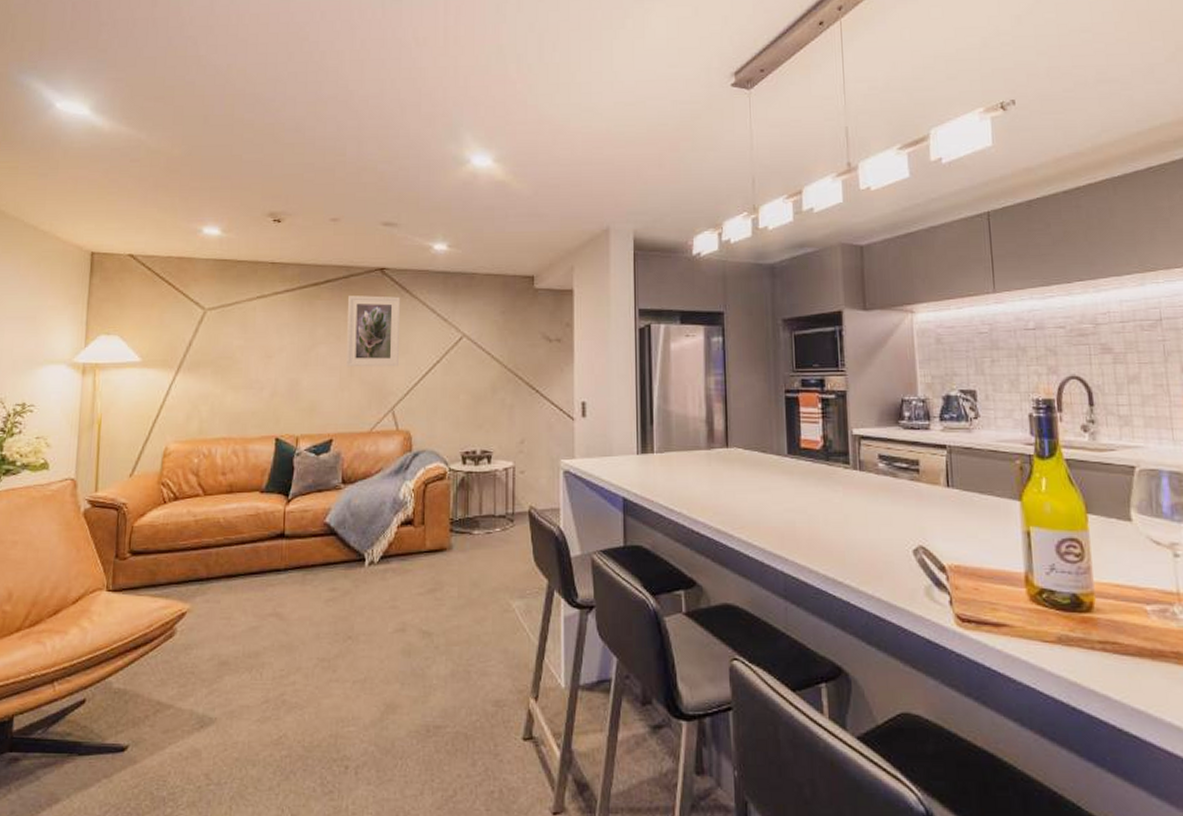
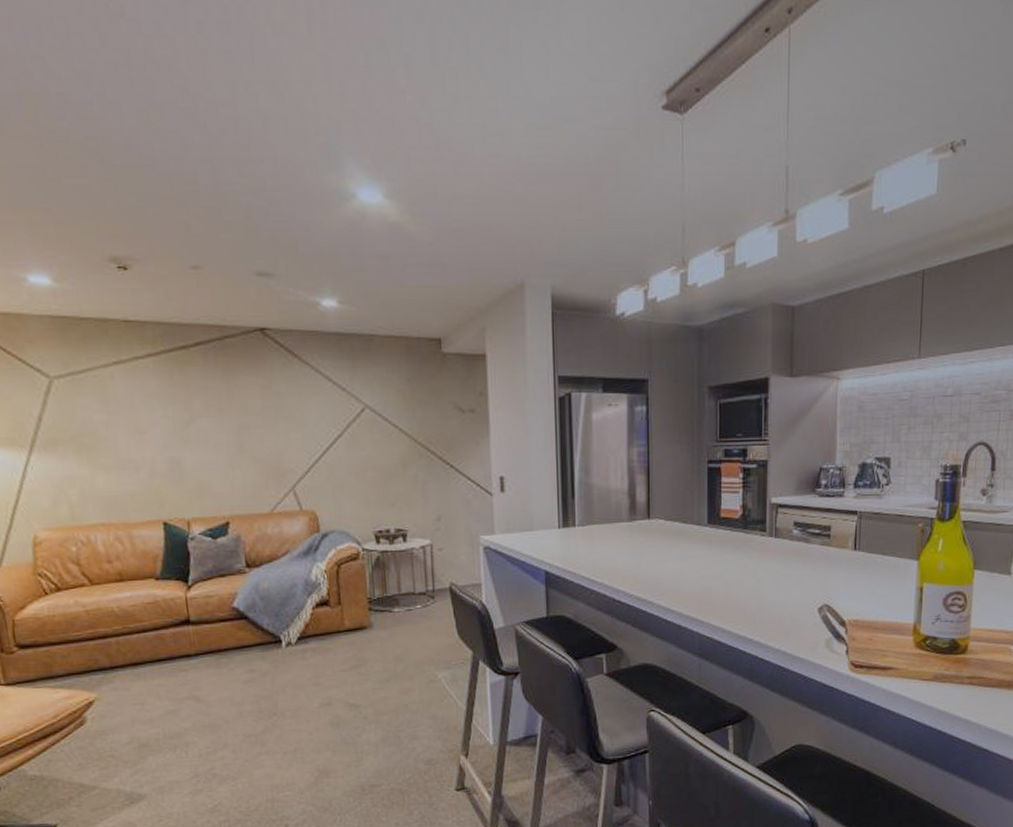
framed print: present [346,295,400,367] -> none [226,361,295,444]

